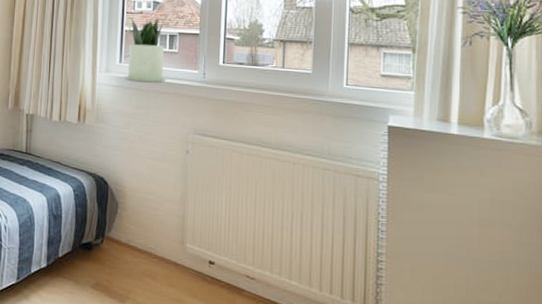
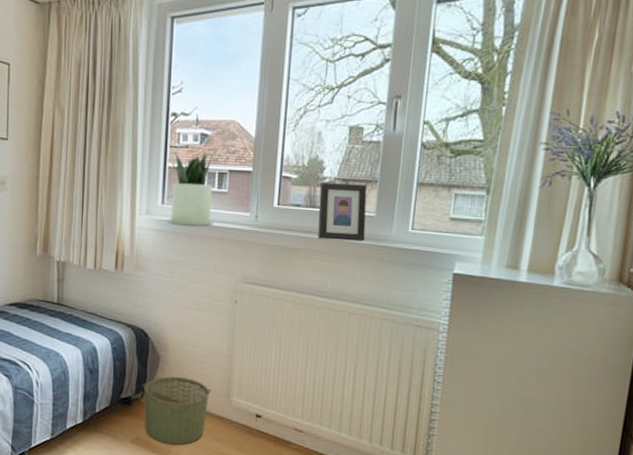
basket: none [103,222,167,291] -> present [143,376,212,446]
picture frame: none [260,43,304,96] -> present [317,183,367,242]

